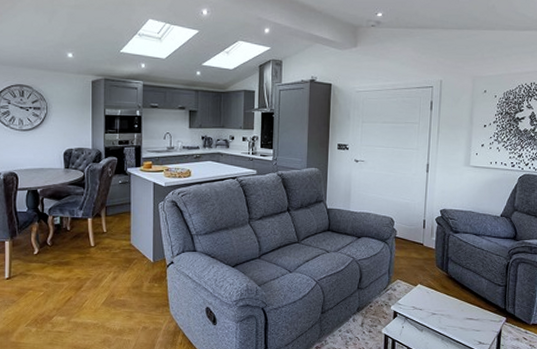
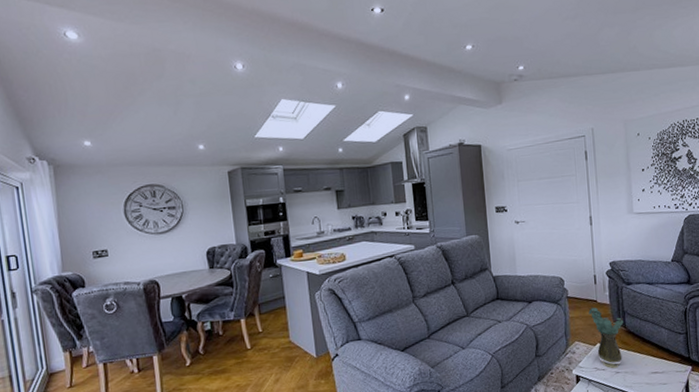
vase: none [413,248,446,310] -> present [588,306,623,369]

